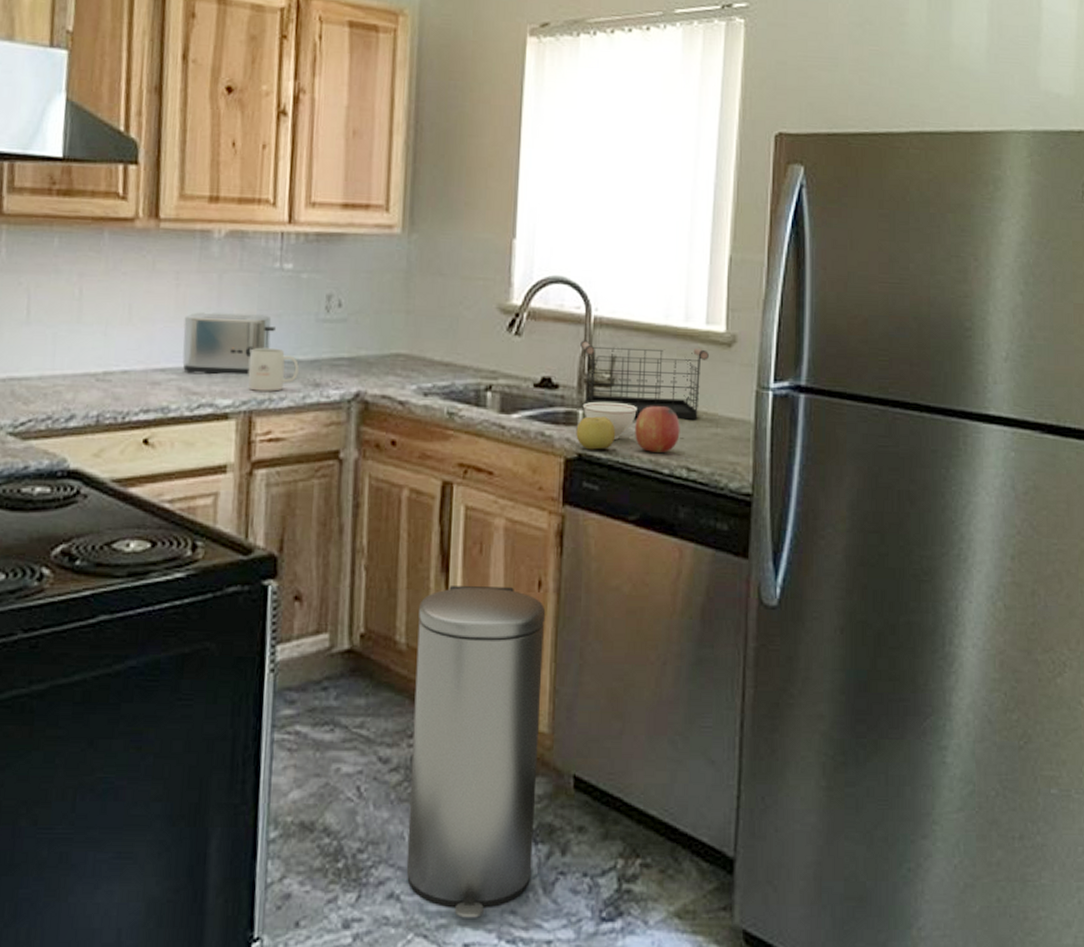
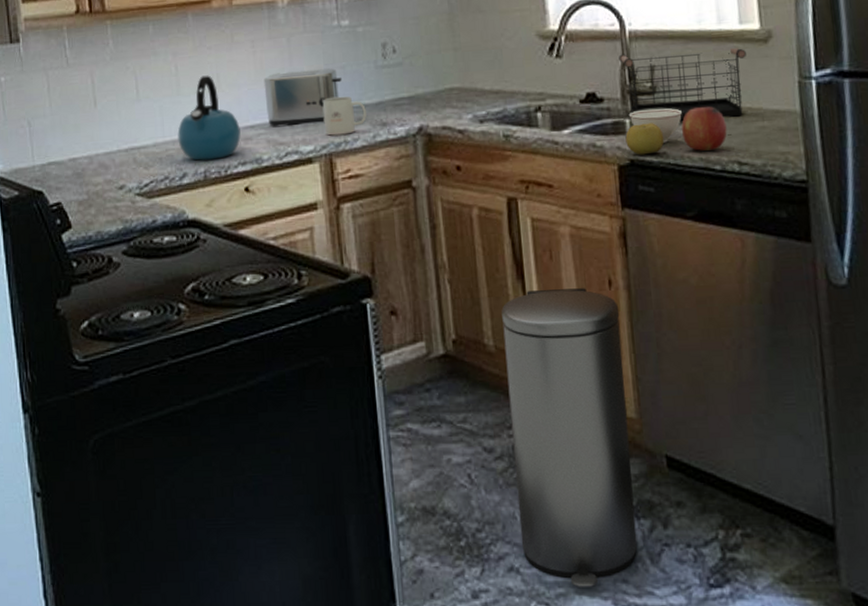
kettle: none [70,304,148,404] -> present [177,75,241,161]

